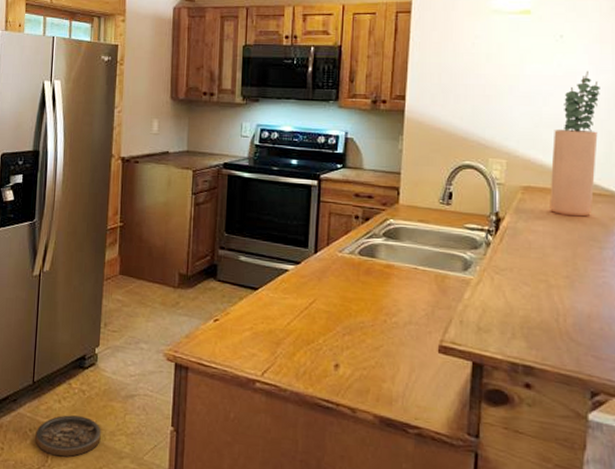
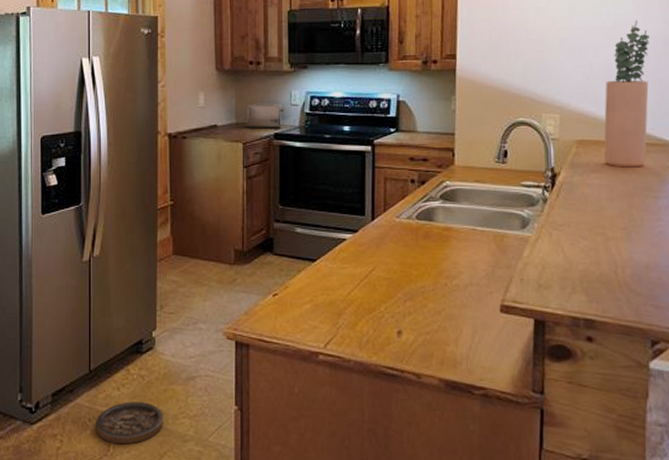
toaster: none [197,132,234,159] -> present [246,103,284,129]

